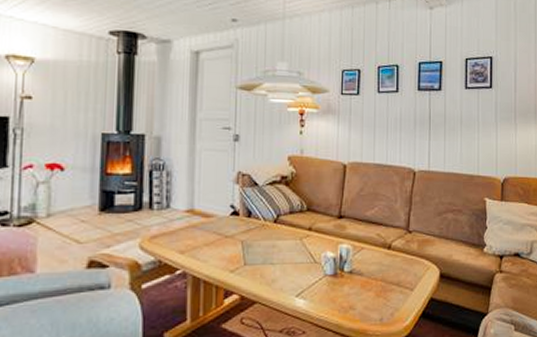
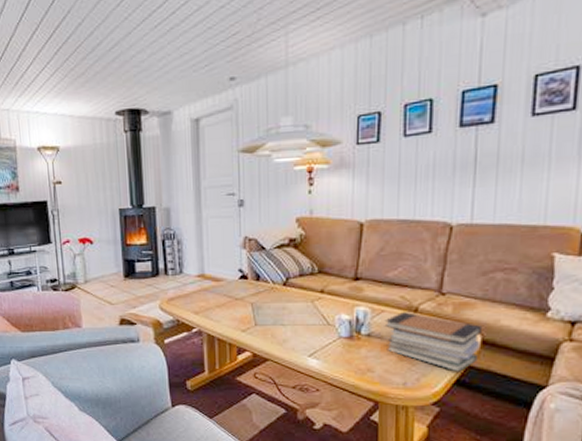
book stack: none [364,248,440,305] -> present [384,311,483,372]

